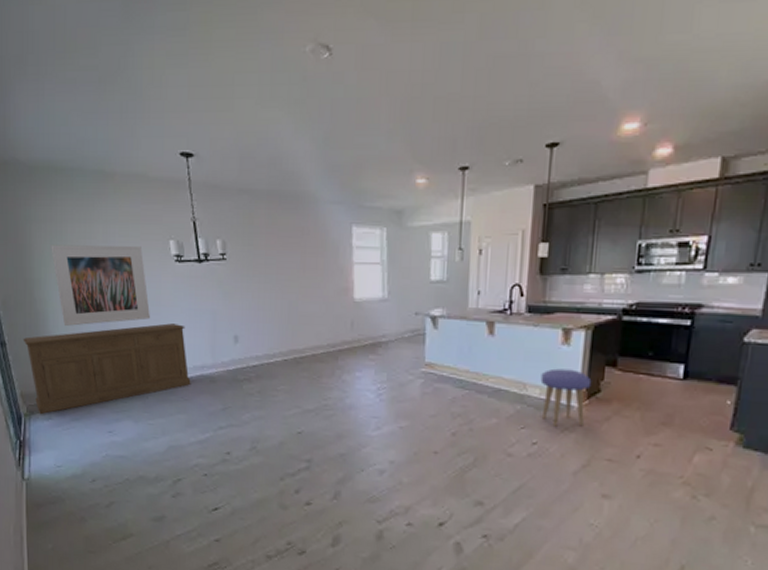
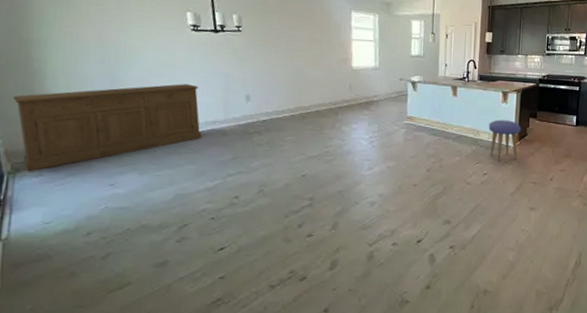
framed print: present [51,244,150,326] -> none [55,8,163,85]

